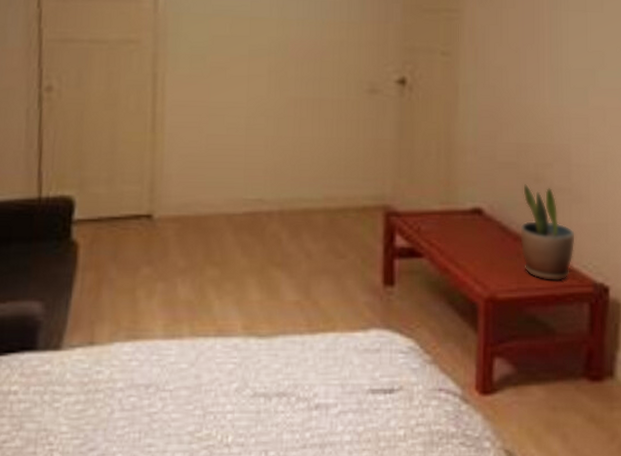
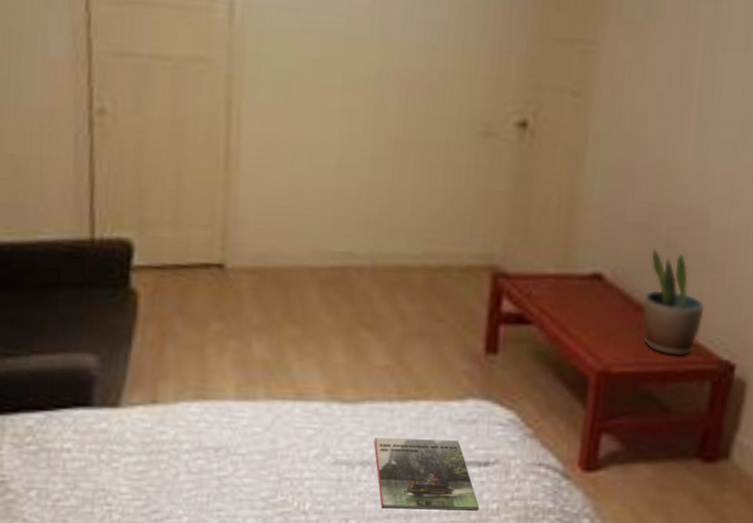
magazine: none [288,370,387,438] -> present [374,438,479,510]

